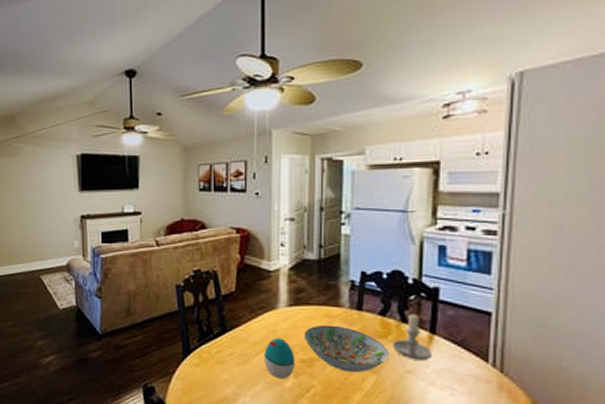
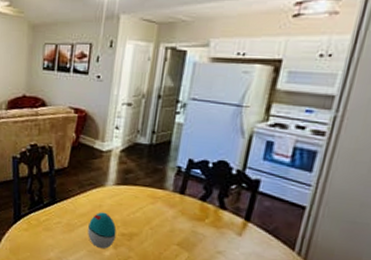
decorative bowl: present [304,325,388,372] -> none [127,204,204,250]
candle: present [392,312,431,360] -> none [207,200,243,244]

